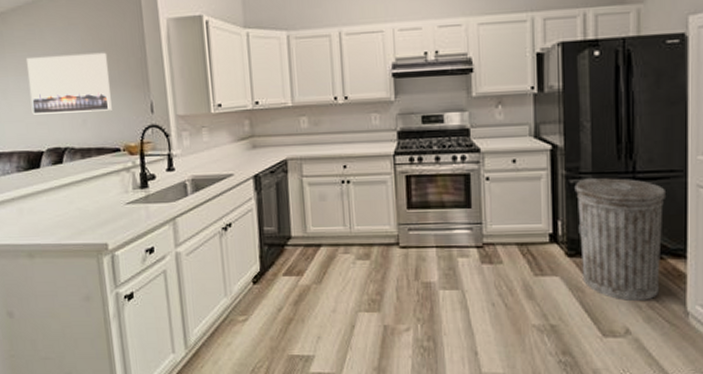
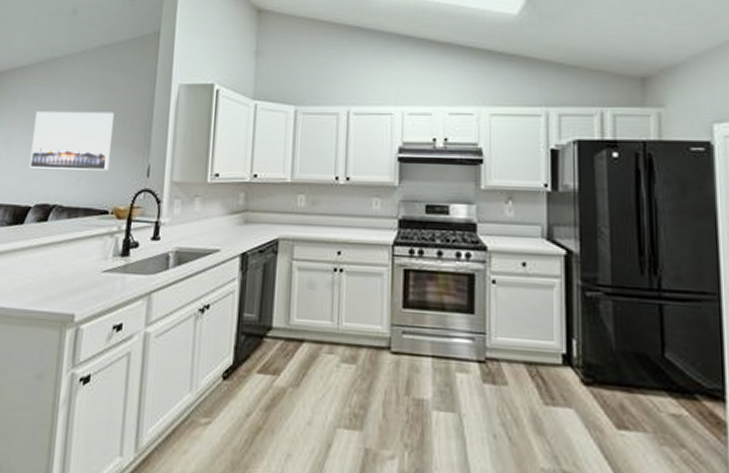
trash can: present [574,177,665,301] -> none [591,291,697,452]

